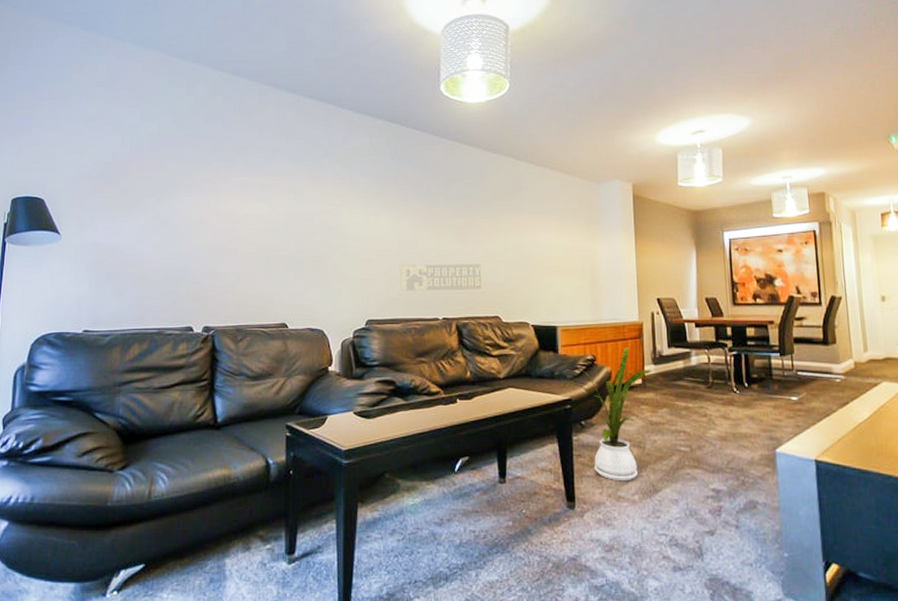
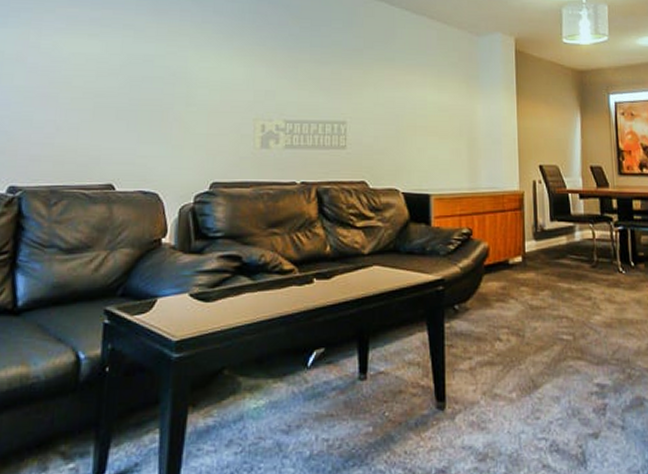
house plant: present [583,346,651,482] -> none [458,218,532,376]

